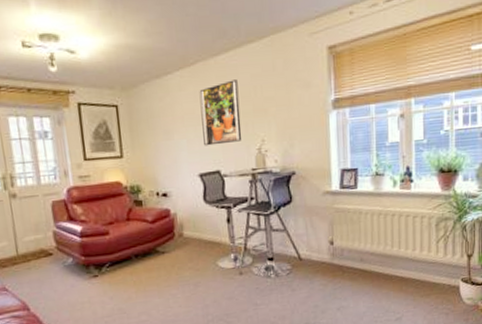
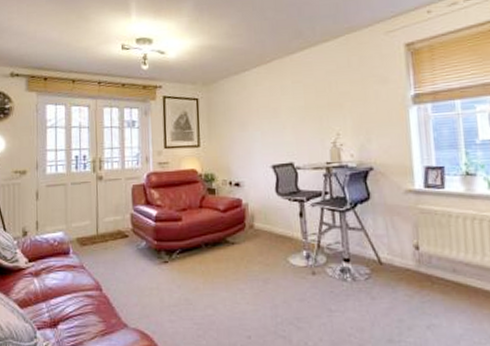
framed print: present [199,79,242,146] -> none [274,75,317,138]

